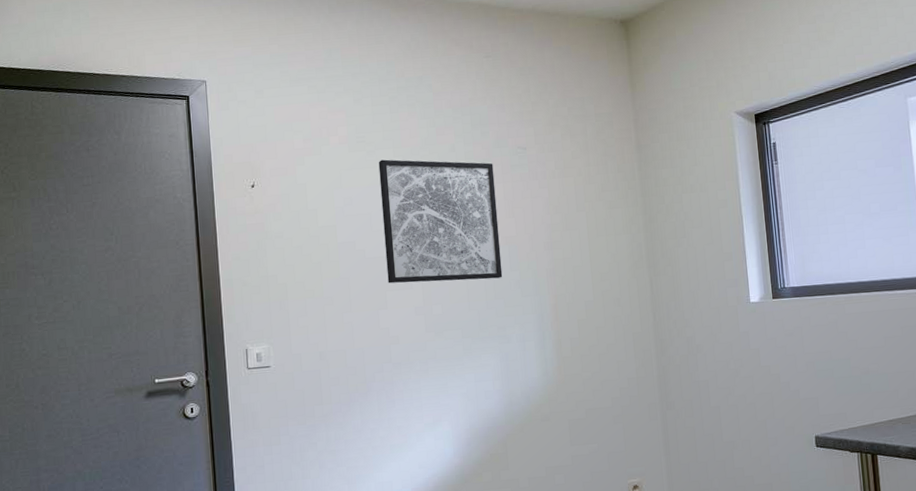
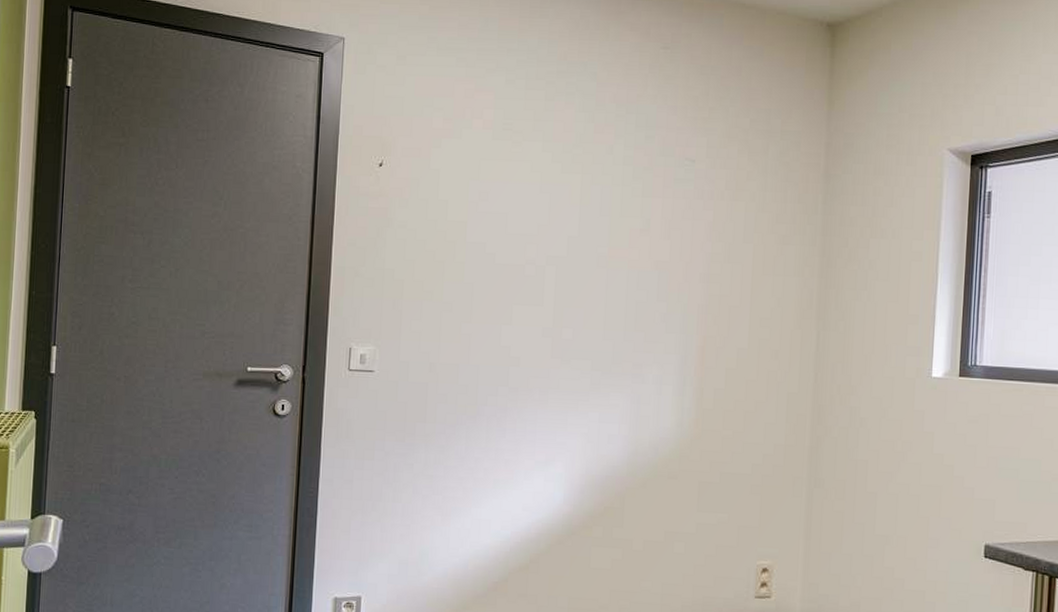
wall art: present [378,159,503,284] -> none [516,153,654,308]

